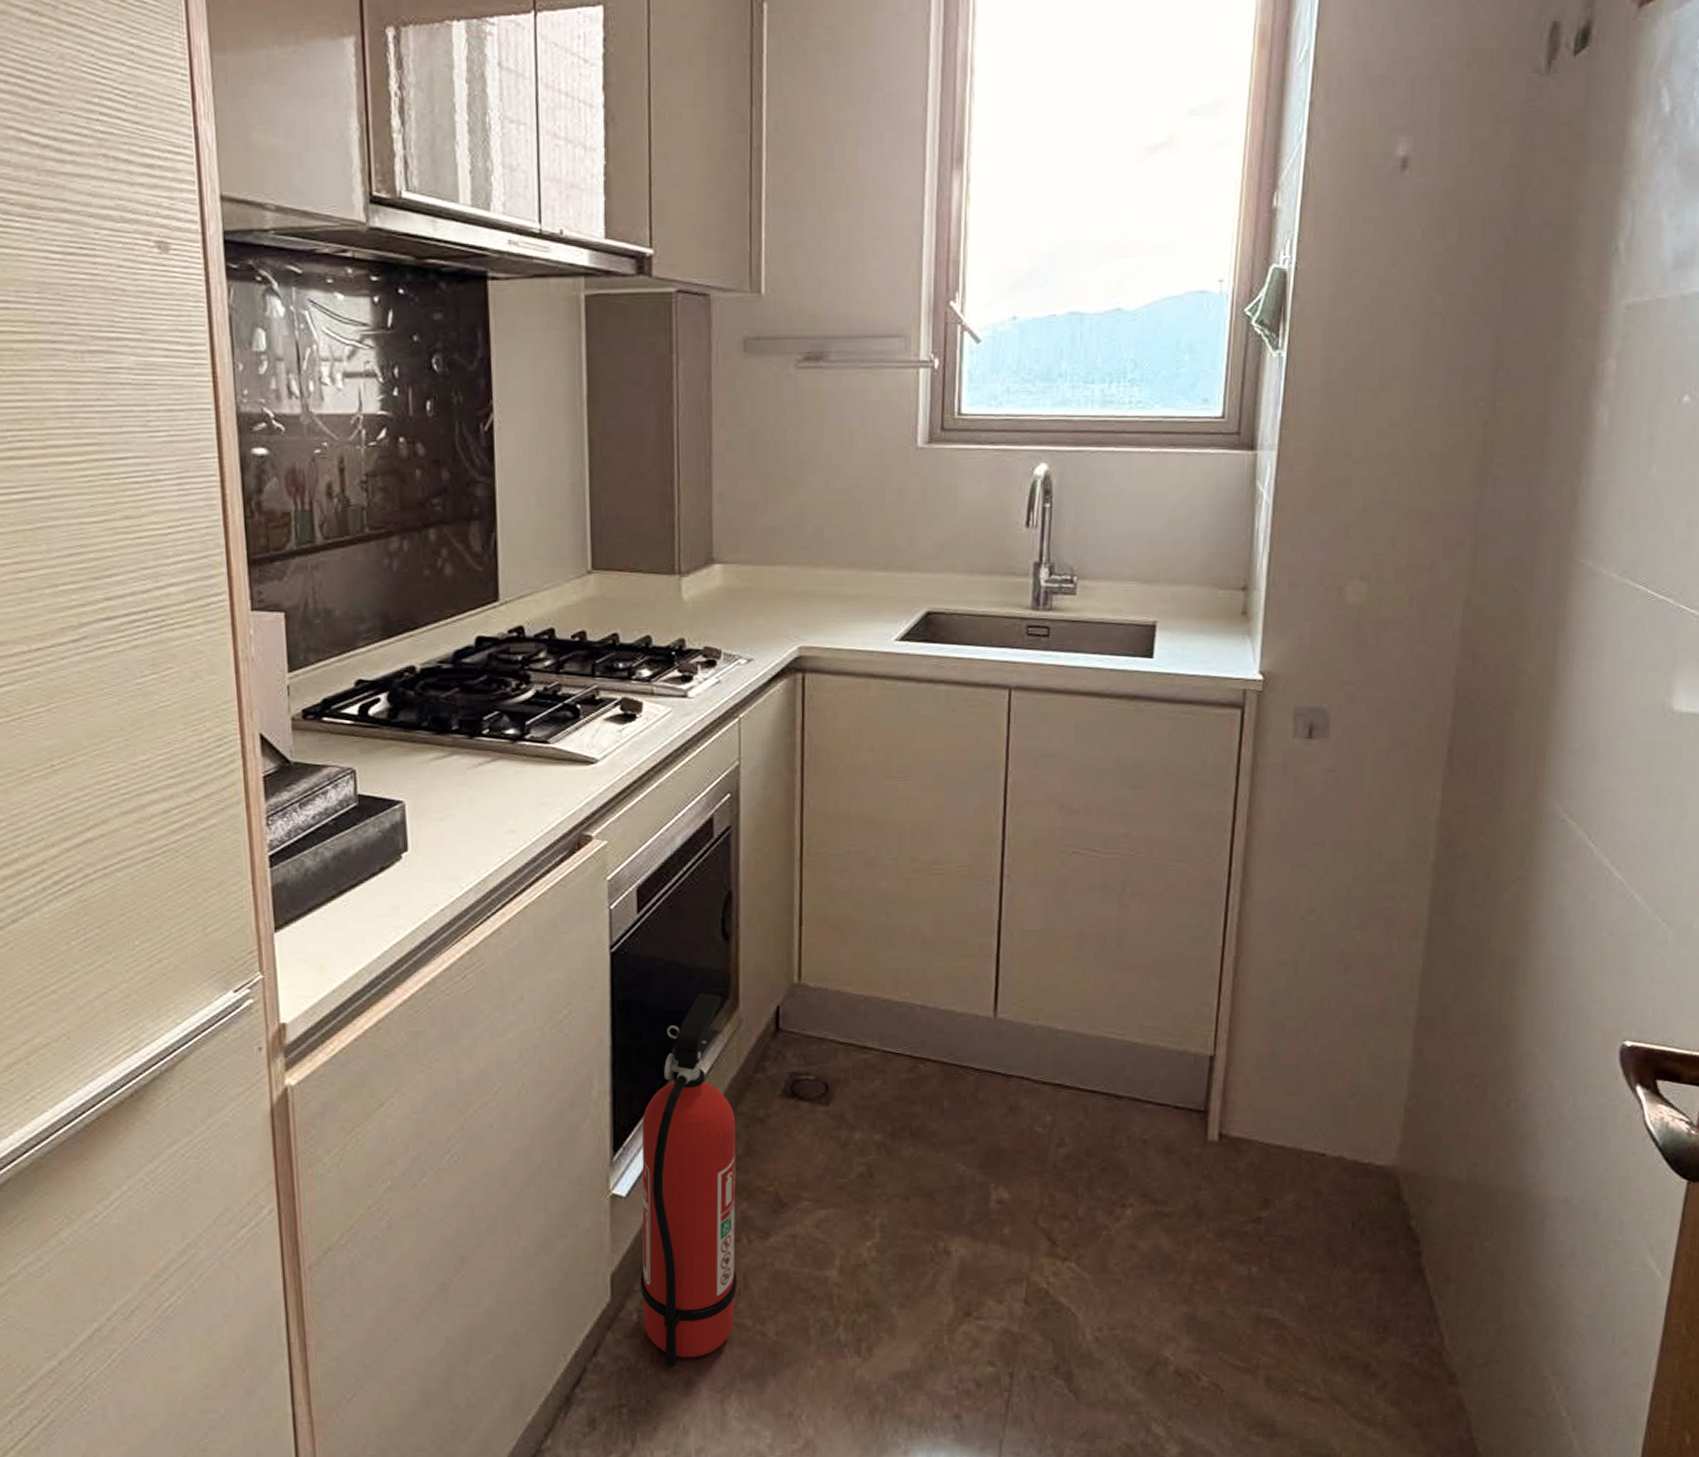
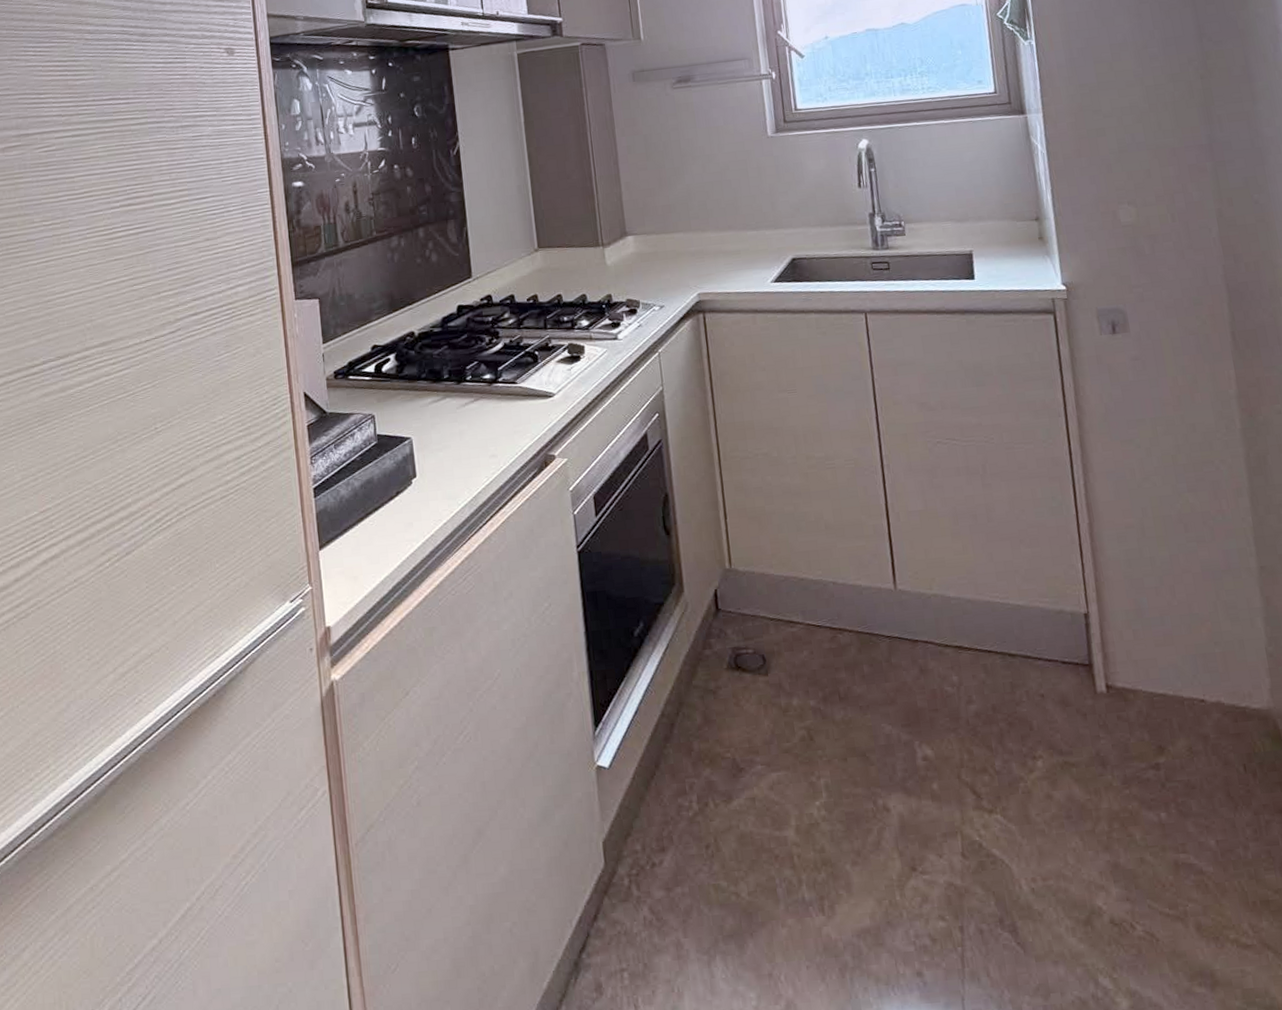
fire extinguisher: present [639,993,736,1368] -> none [615,581,711,931]

